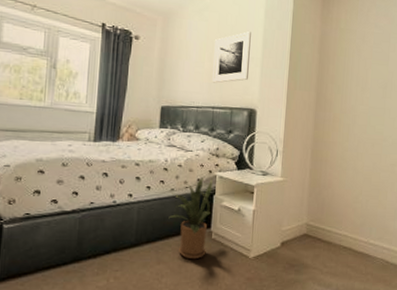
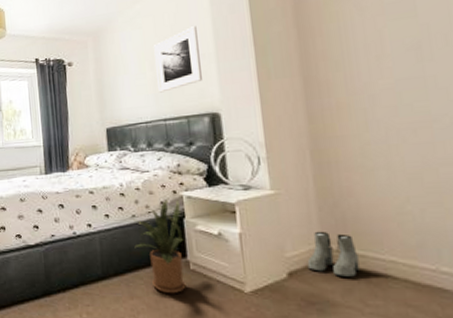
boots: none [294,211,327,246] -> present [307,231,360,277]

